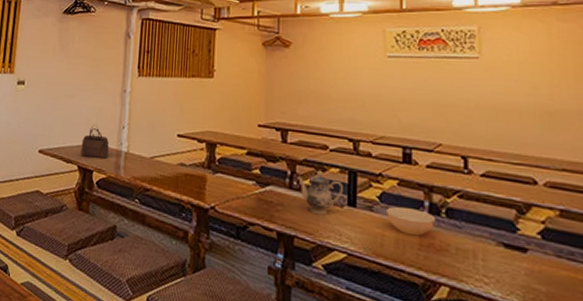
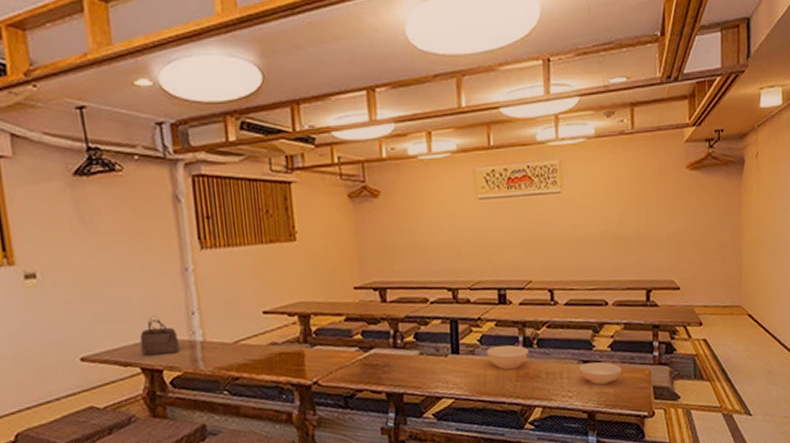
teapot: present [296,170,343,216] -> none [400,324,446,369]
bowl: none [499,247,557,278] -> present [579,362,622,385]

